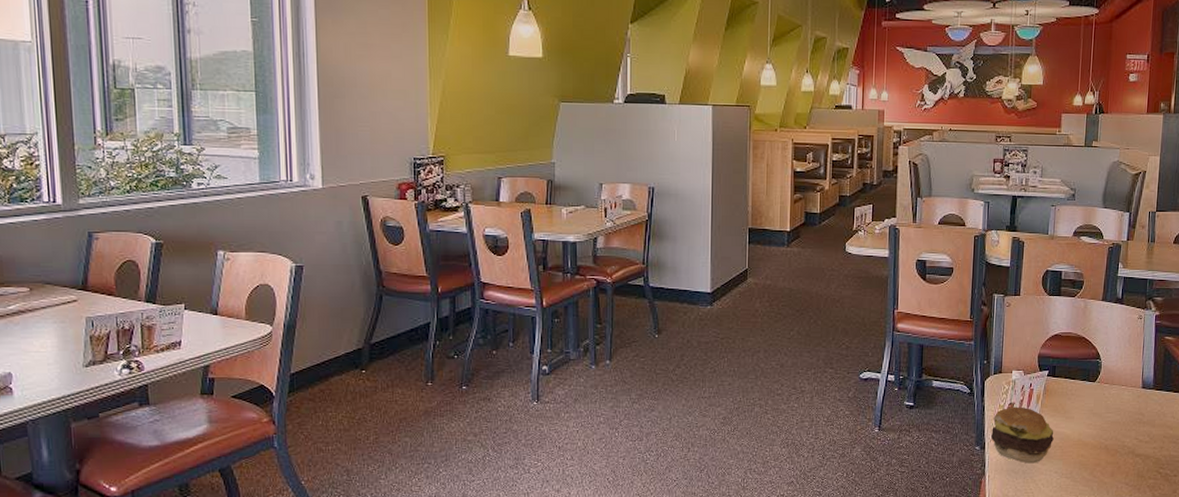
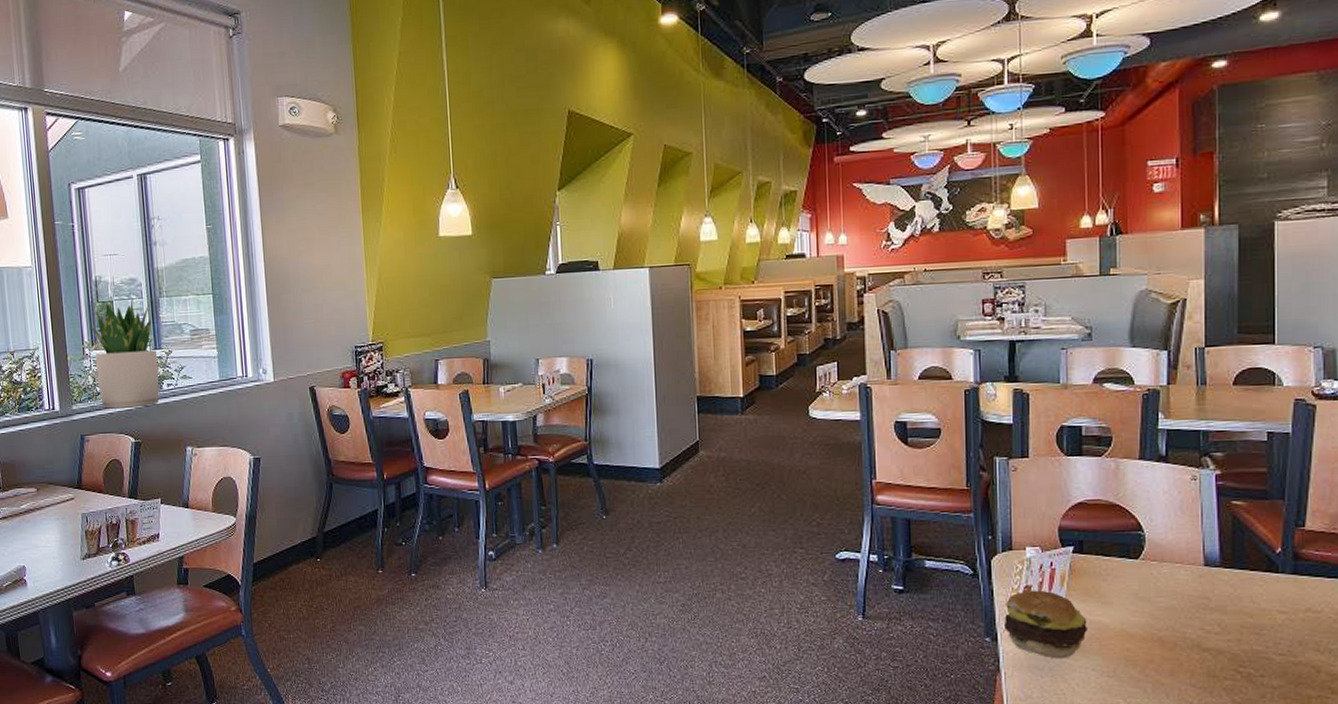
planter: none [104,86,188,206] -> present [89,297,160,409]

